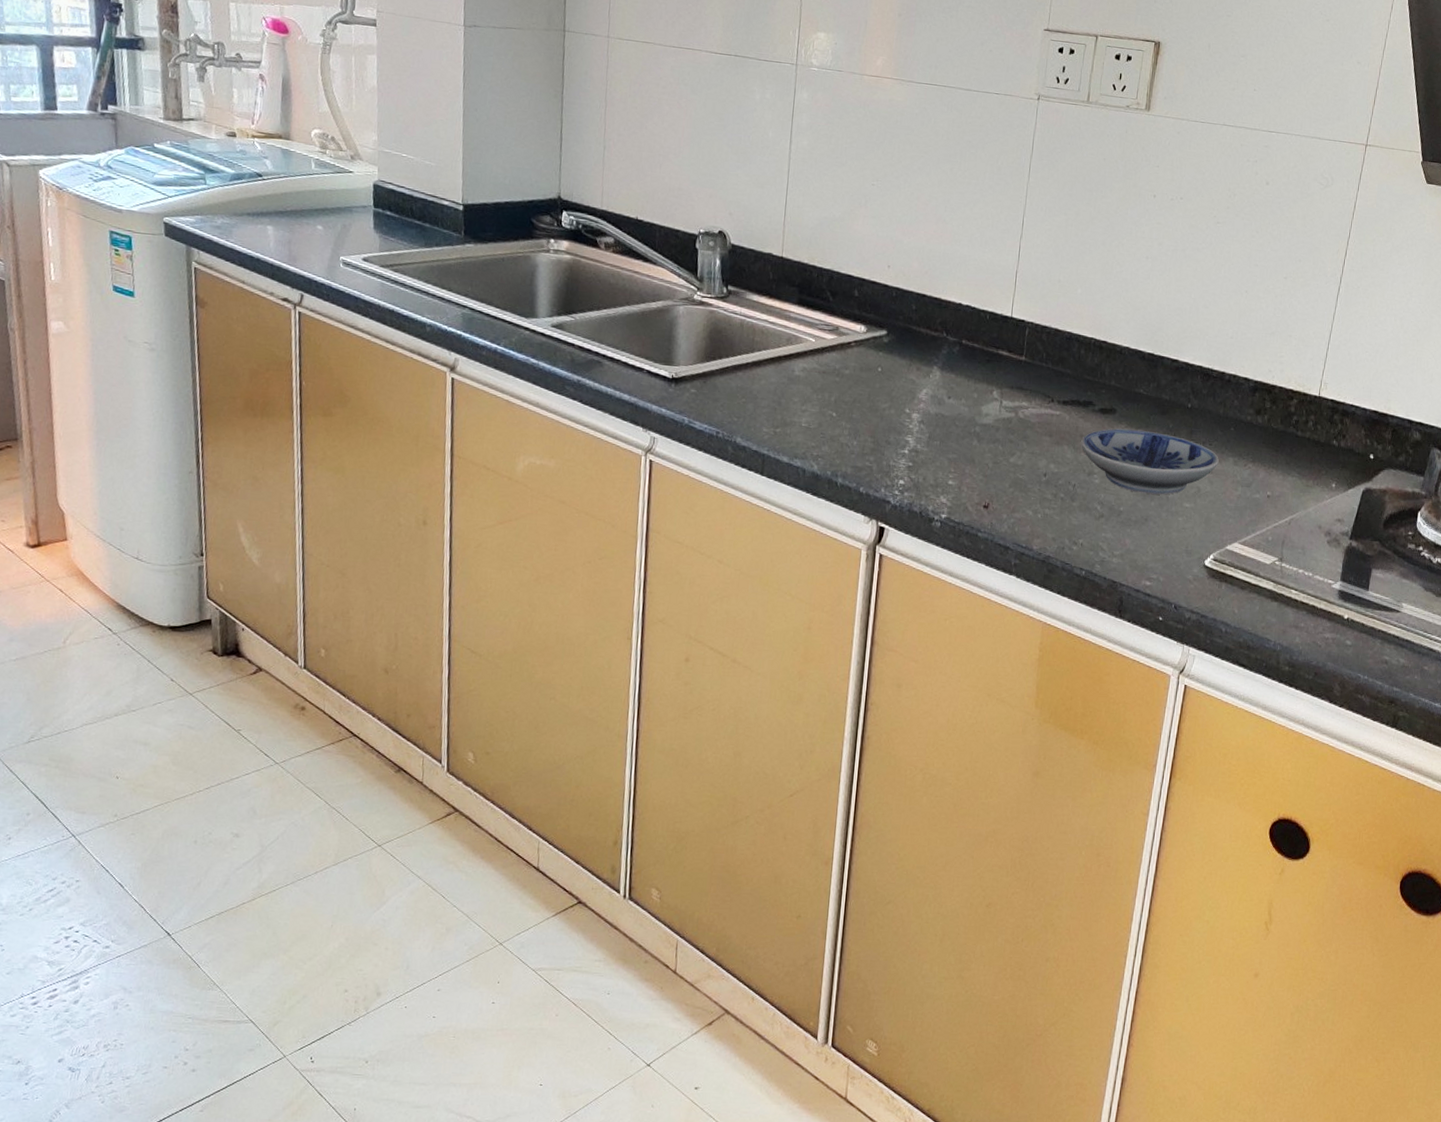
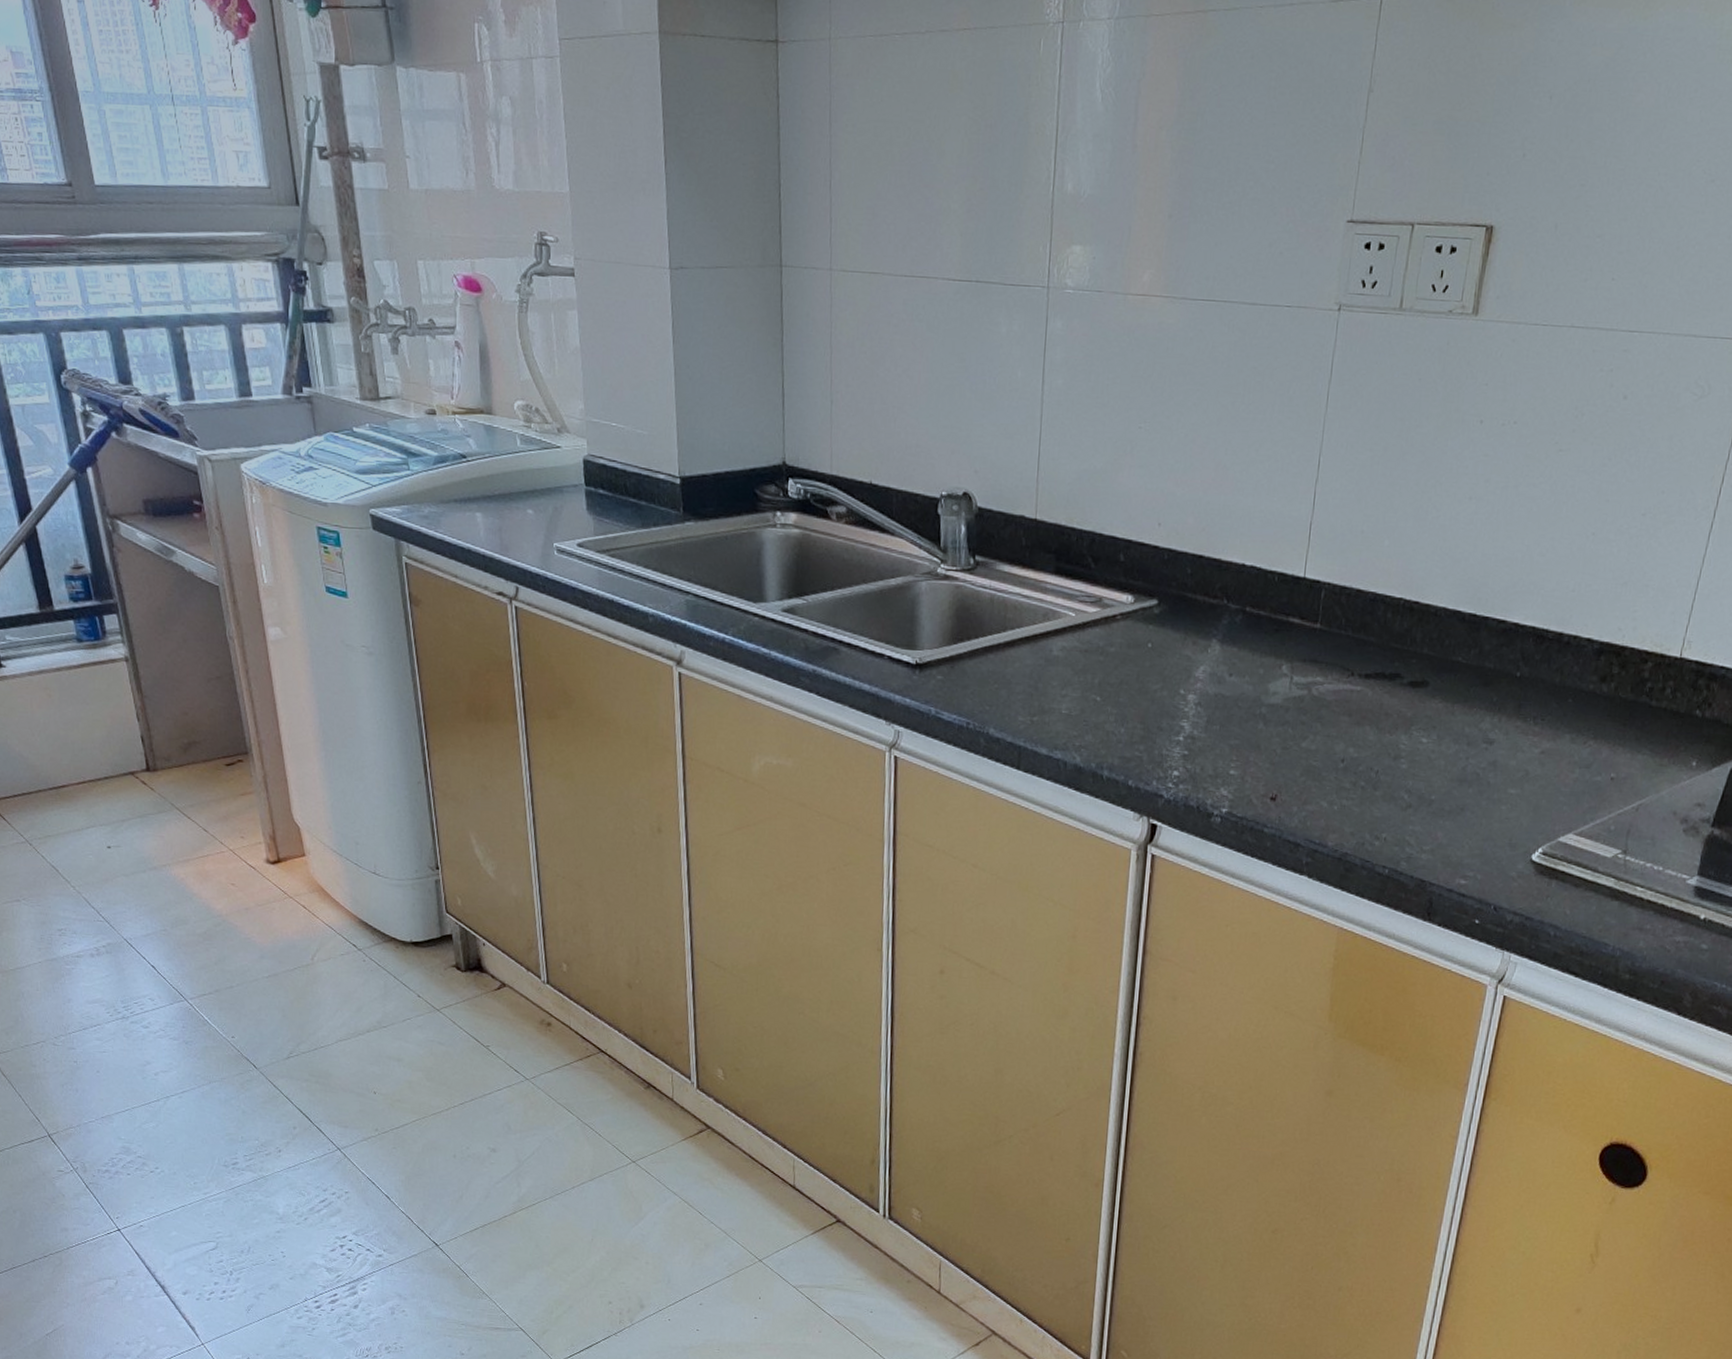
bowl: present [1081,428,1219,495] -> none [1386,703,1553,780]

